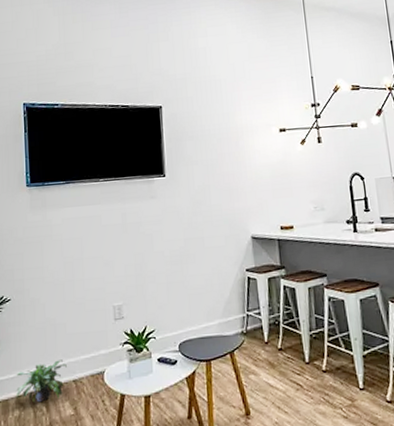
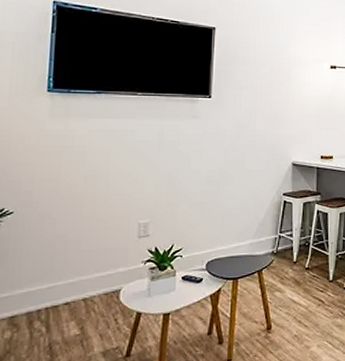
potted plant: present [15,359,67,403] -> none [8,277,77,324]

